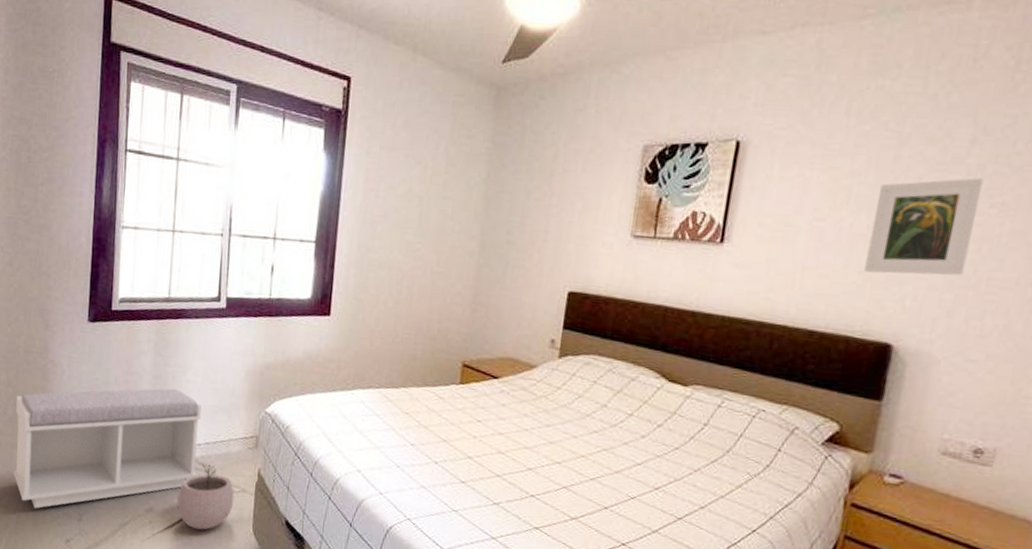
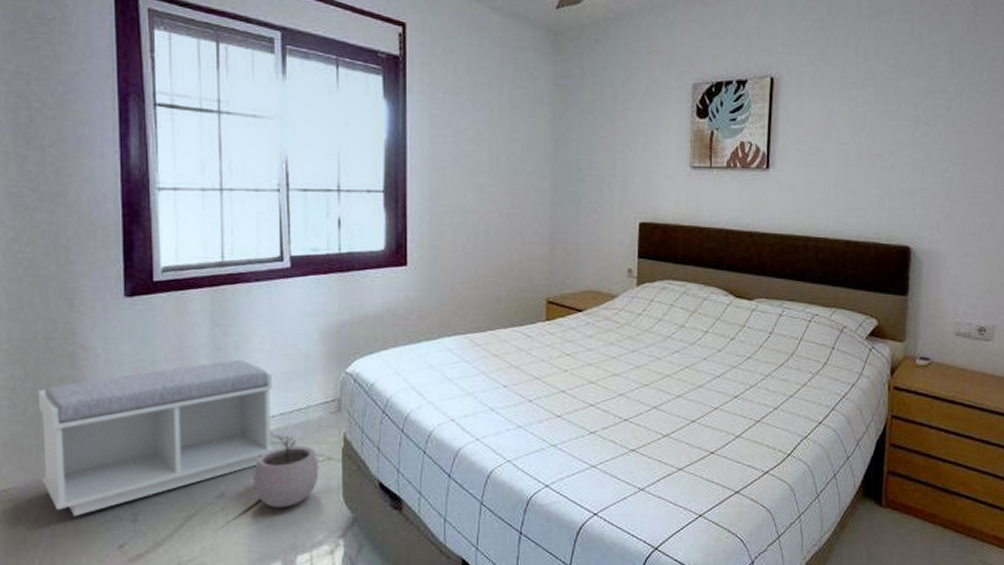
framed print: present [864,178,984,276] -> none [883,103,962,187]

